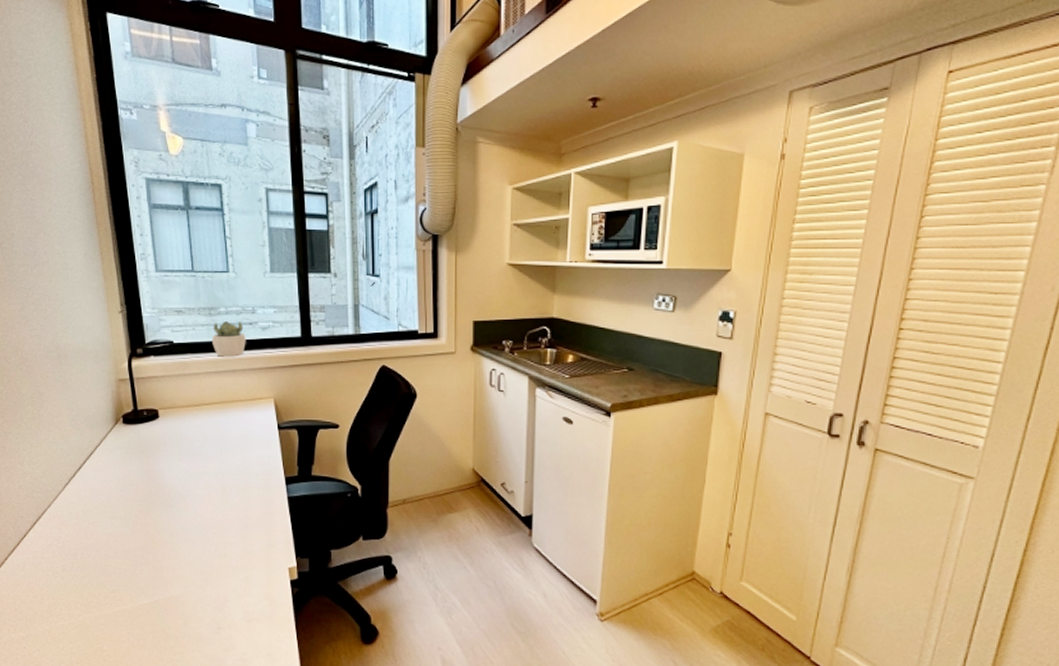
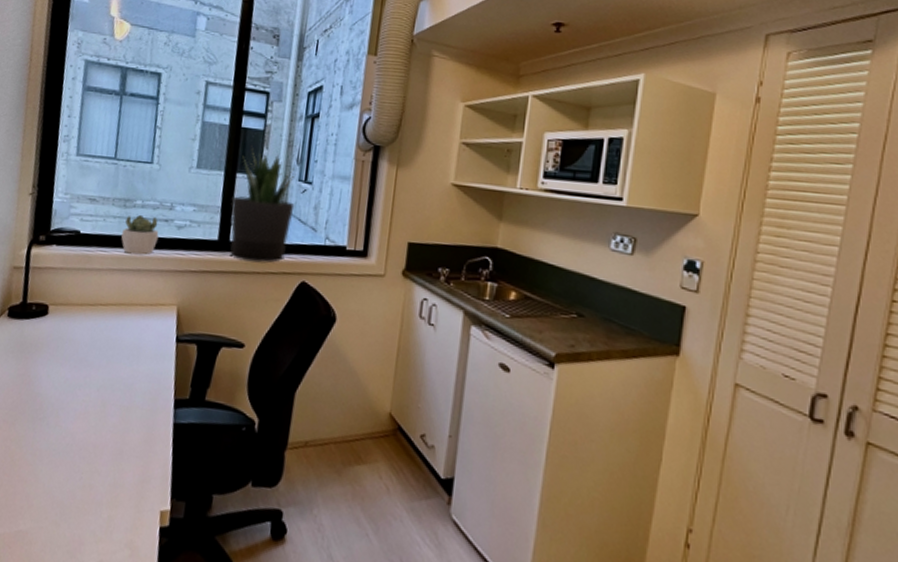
planter: none [307,246,366,353] -> present [230,146,297,264]

